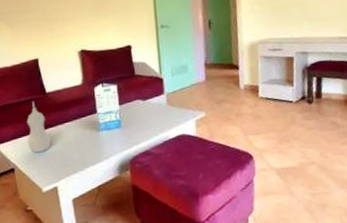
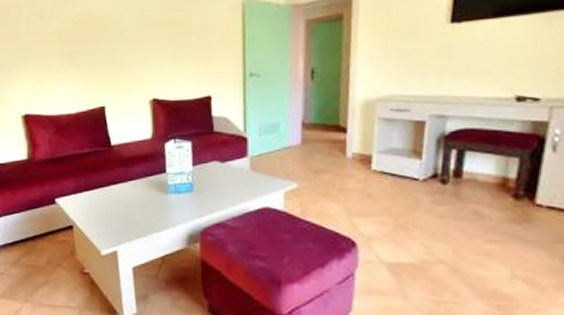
teapot: present [26,101,50,152] -> none [88,154,113,210]

